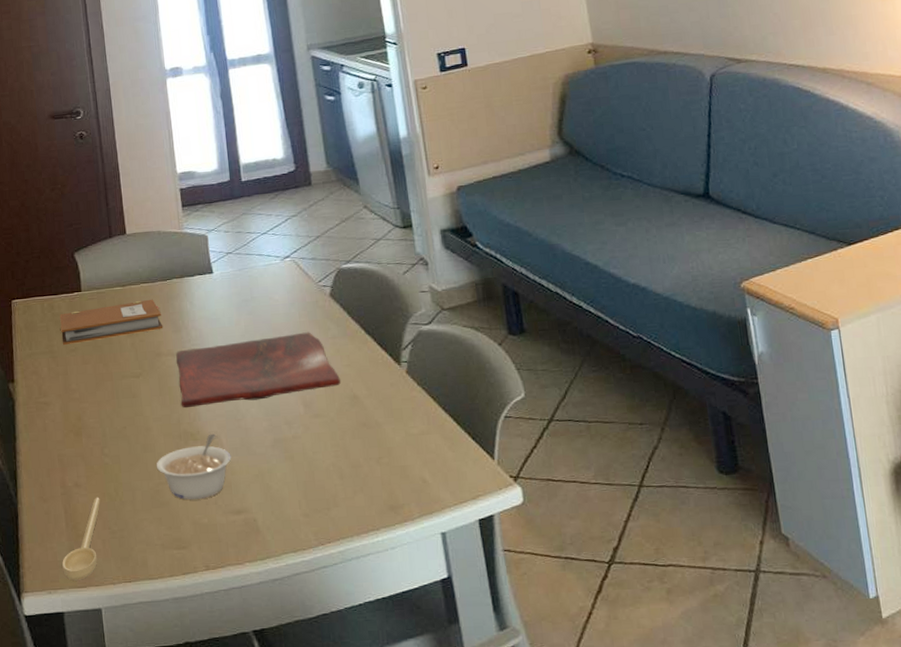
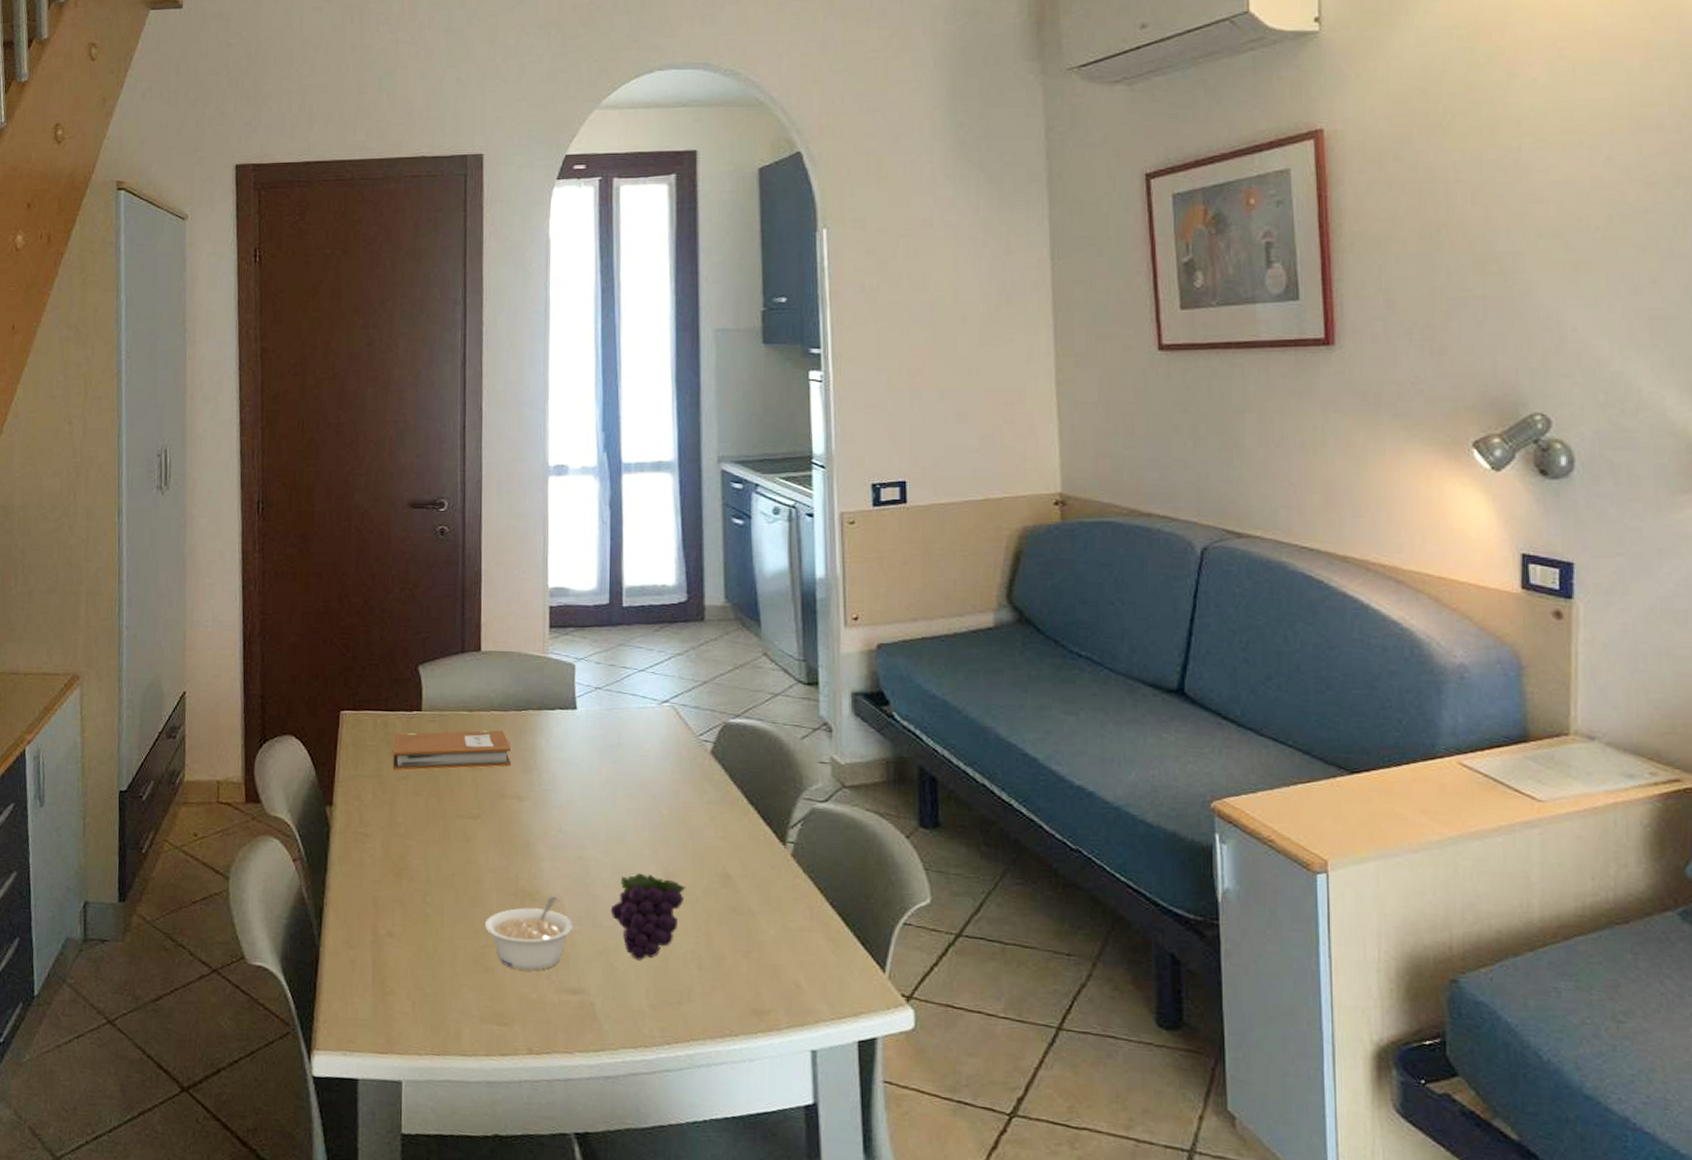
spoon: present [62,497,100,581] -> none [363,951,415,1045]
cutting board: present [175,332,340,408] -> none [521,792,712,864]
fruit: none [261,404,322,478] -> present [610,873,686,961]

